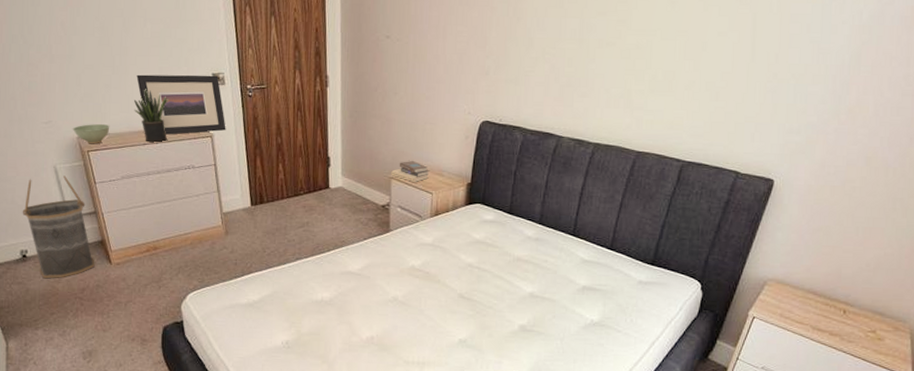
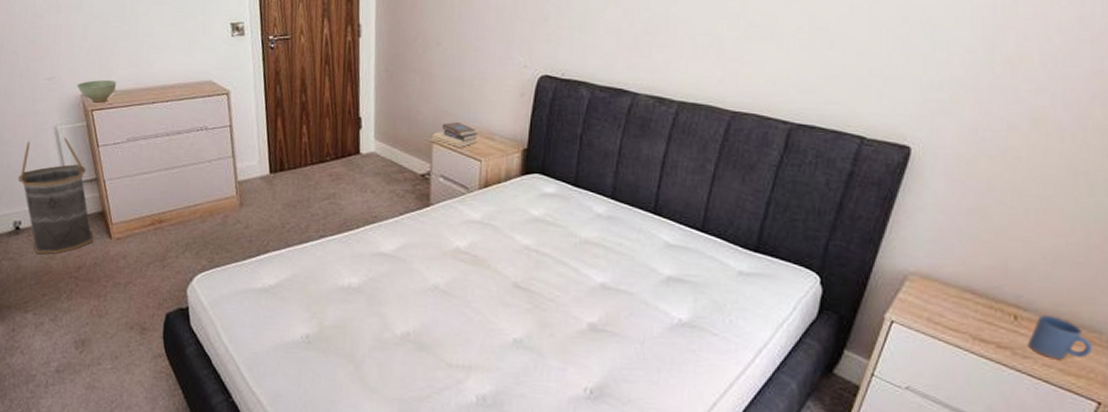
potted plant: present [134,89,169,143] -> none [144,41,183,101]
picture frame: present [136,74,226,135] -> none [148,25,244,92]
mug: none [852,310,899,343] -> present [1027,315,1093,360]

